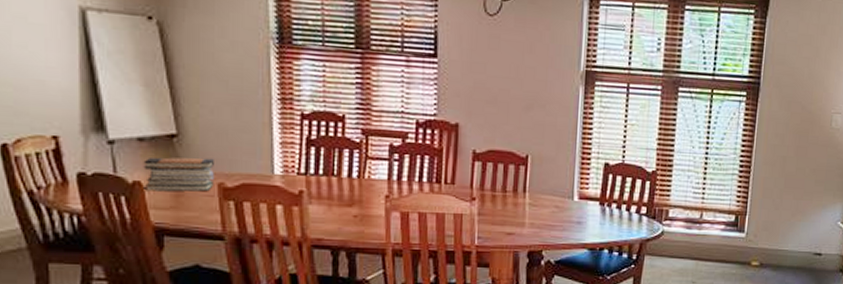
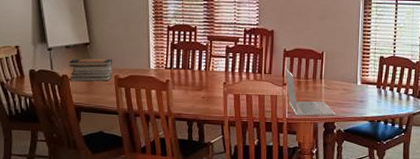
laptop: none [474,175,545,243] -> present [285,67,336,117]

